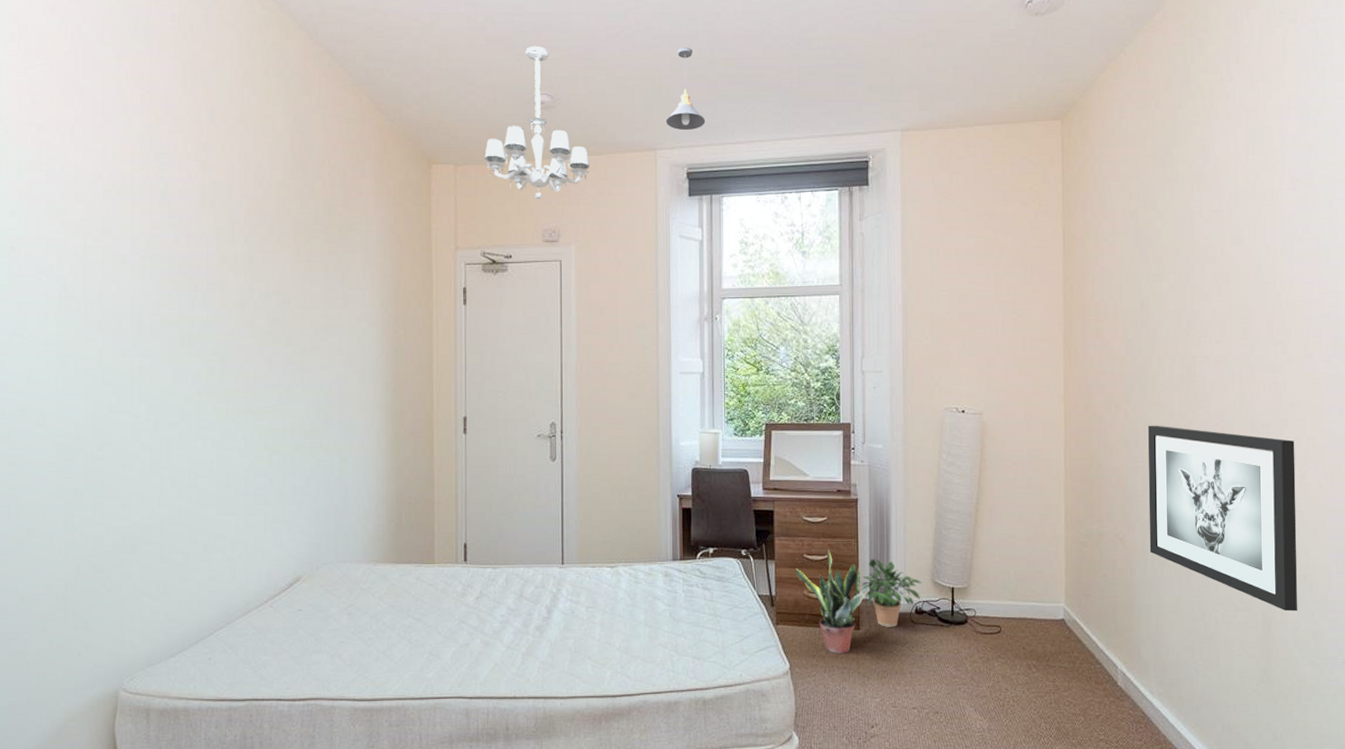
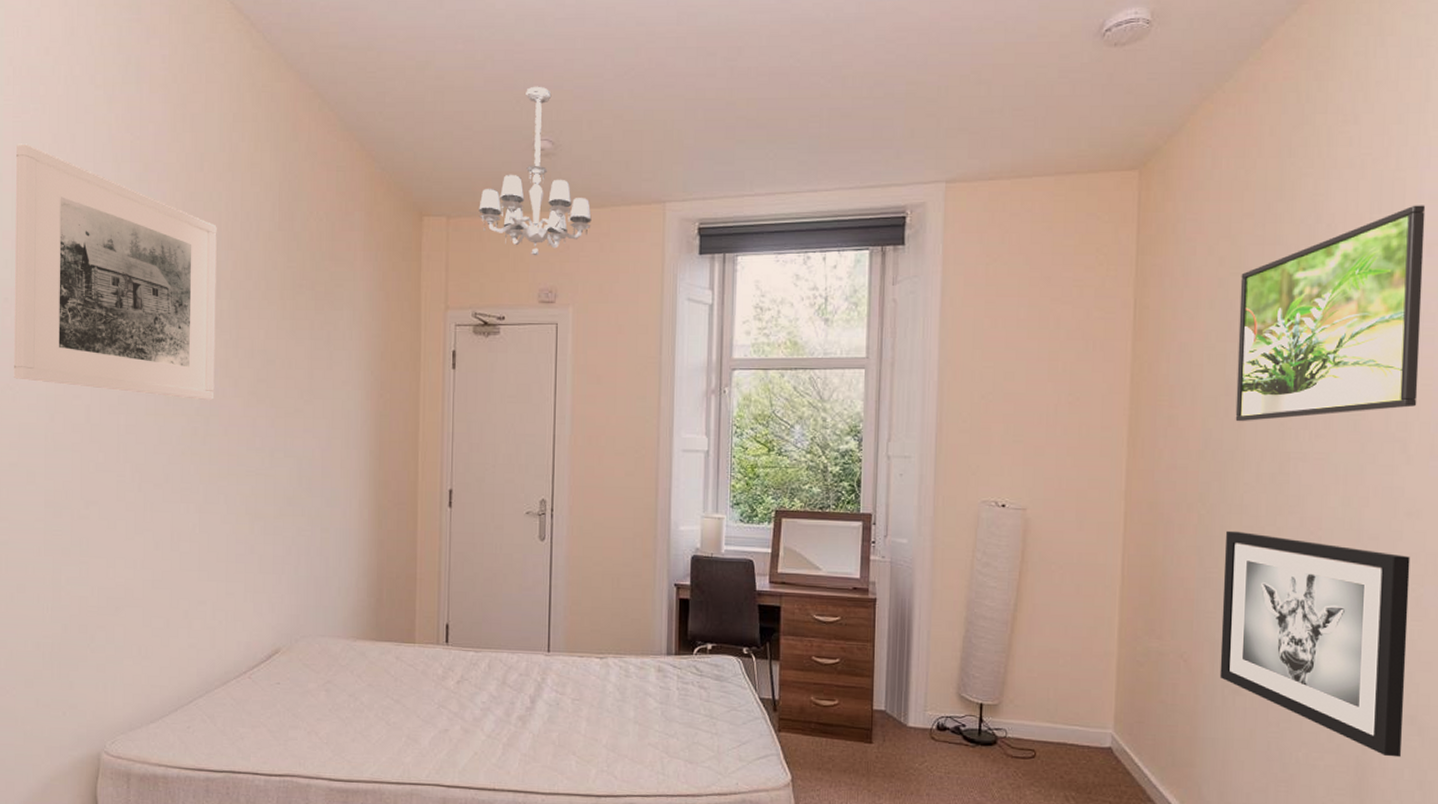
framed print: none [21,97,230,341] -> present [13,143,217,401]
pendant light: present [666,47,706,131] -> none [676,87,722,181]
potted plant: present [795,549,869,654] -> none [802,652,885,768]
potted plant: present [861,558,922,627] -> none [876,665,946,743]
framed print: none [1148,148,1292,332] -> present [1235,205,1426,422]

